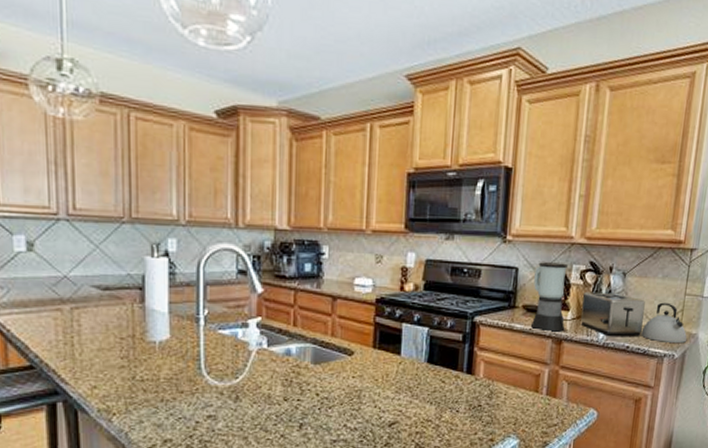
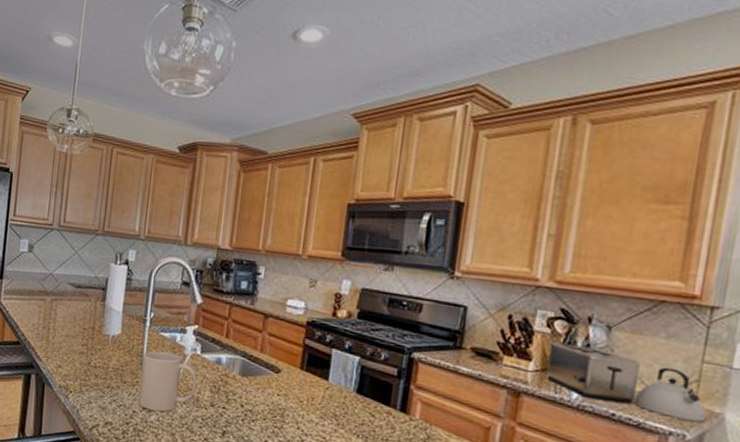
mug: none [199,351,267,417] -> present [138,350,198,412]
blender: present [531,262,568,332] -> none [481,303,531,384]

